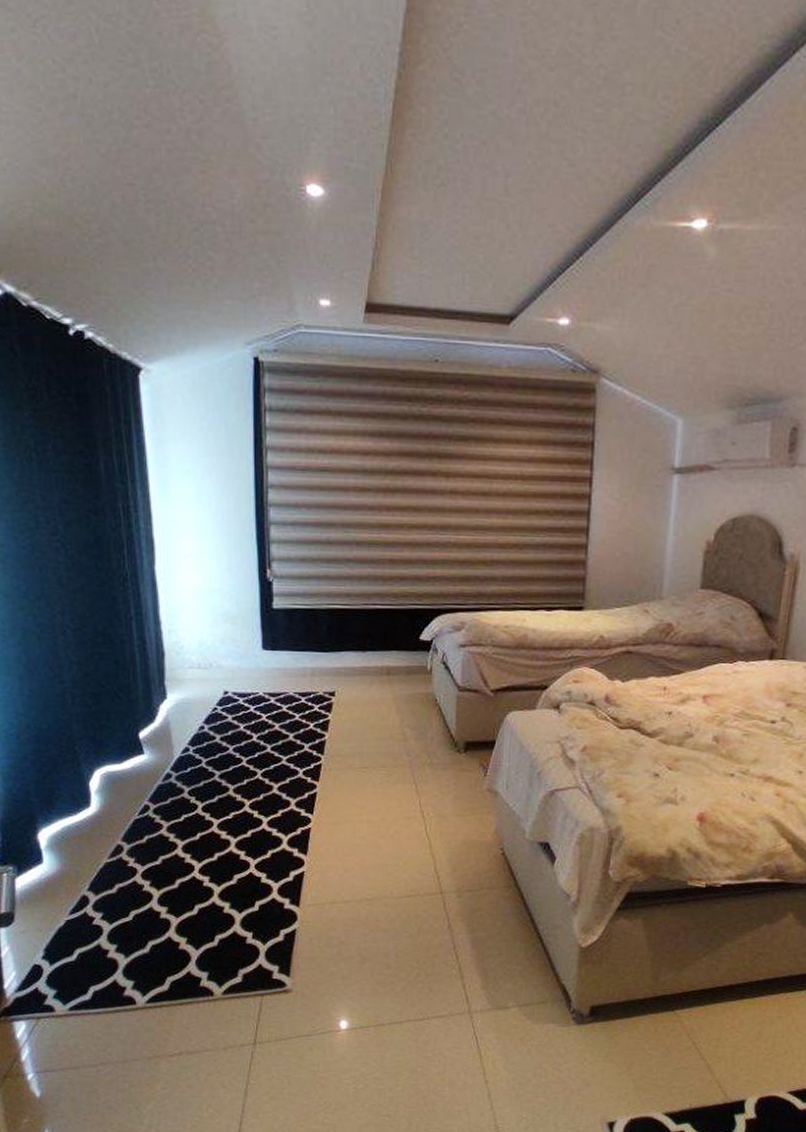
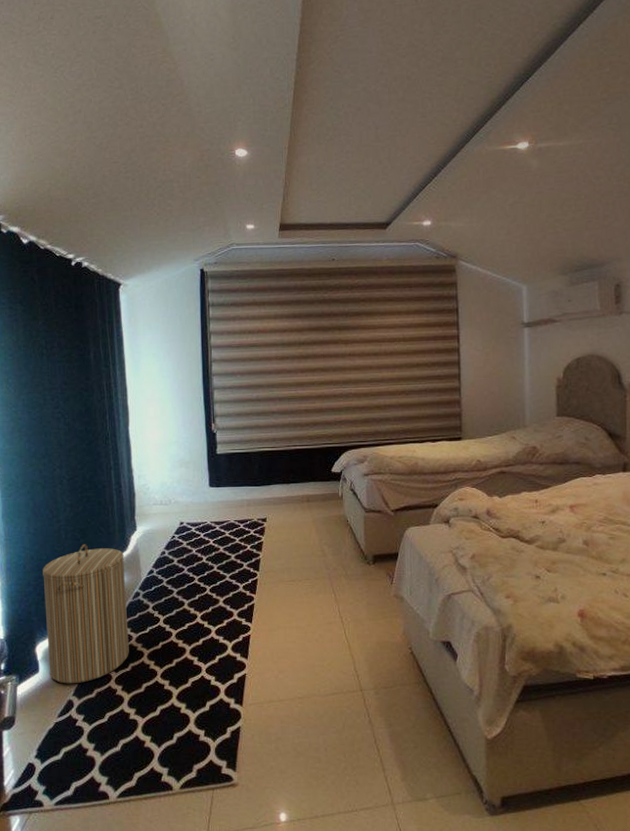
laundry hamper: none [43,712,159,878] -> present [43,544,129,684]

